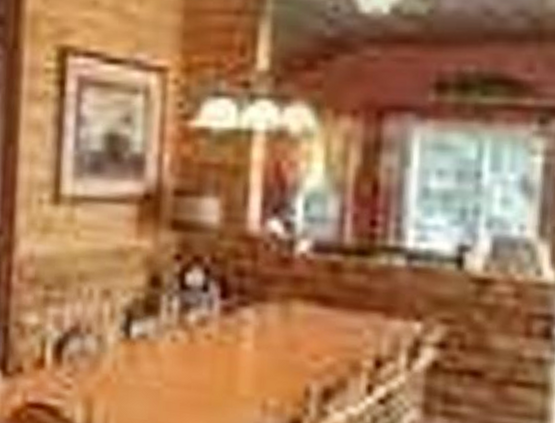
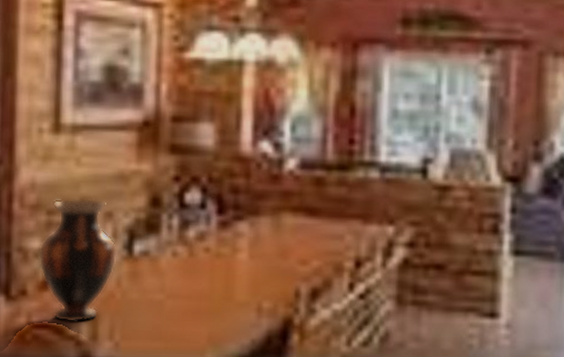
vase: none [35,273,115,406] -> present [38,197,117,324]

